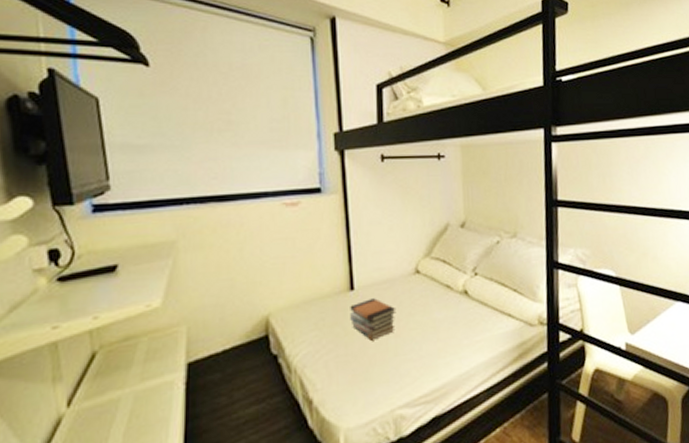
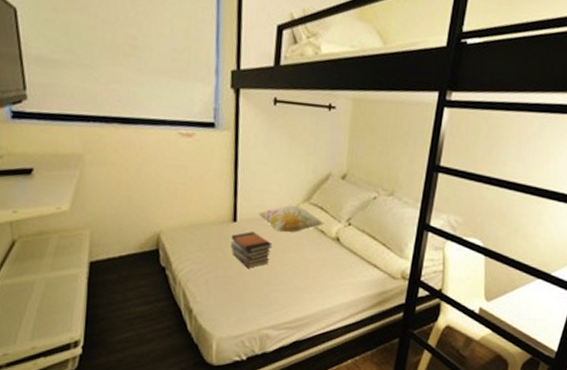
decorative pillow: none [376,262,449,293] -> present [257,205,324,232]

